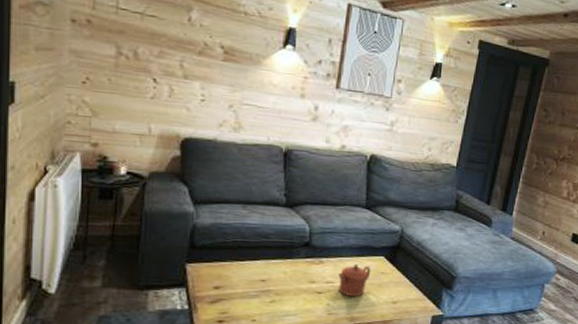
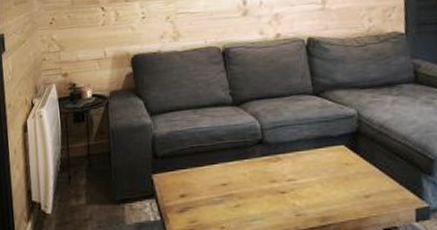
teapot: present [338,263,371,297] -> none [299,156,334,194]

